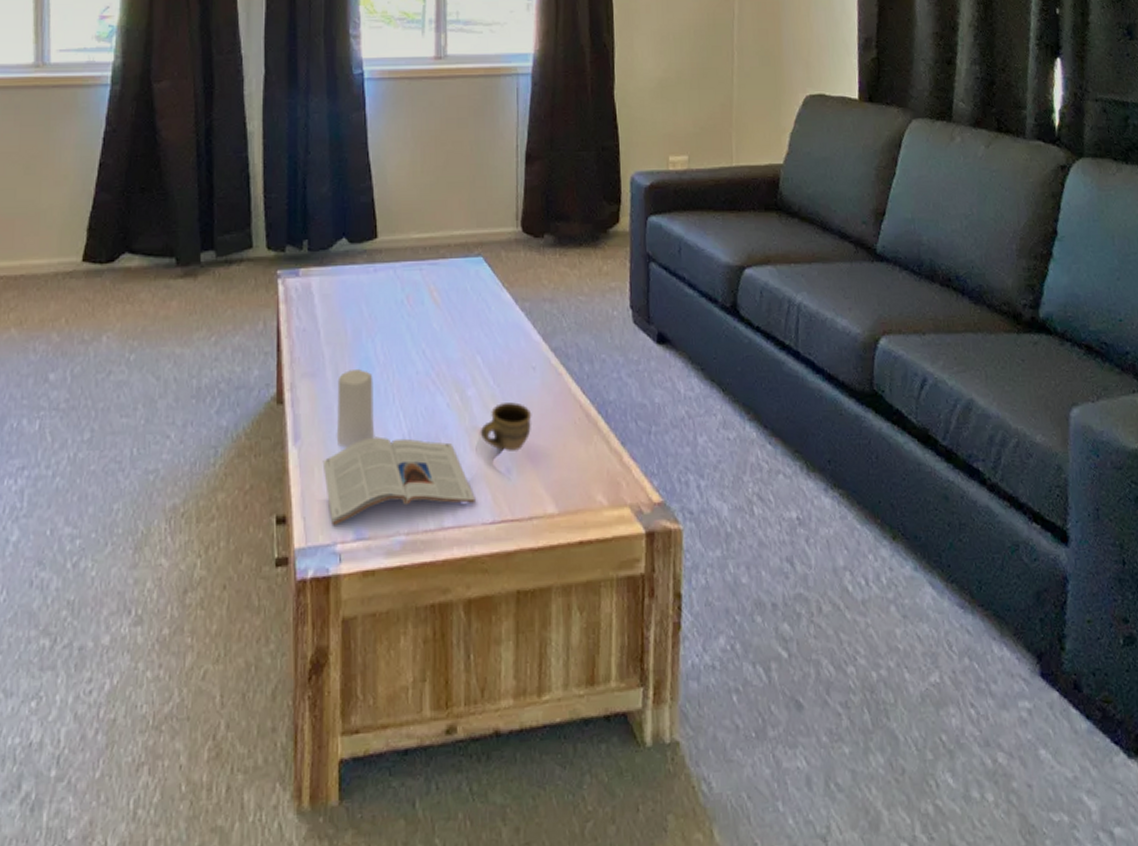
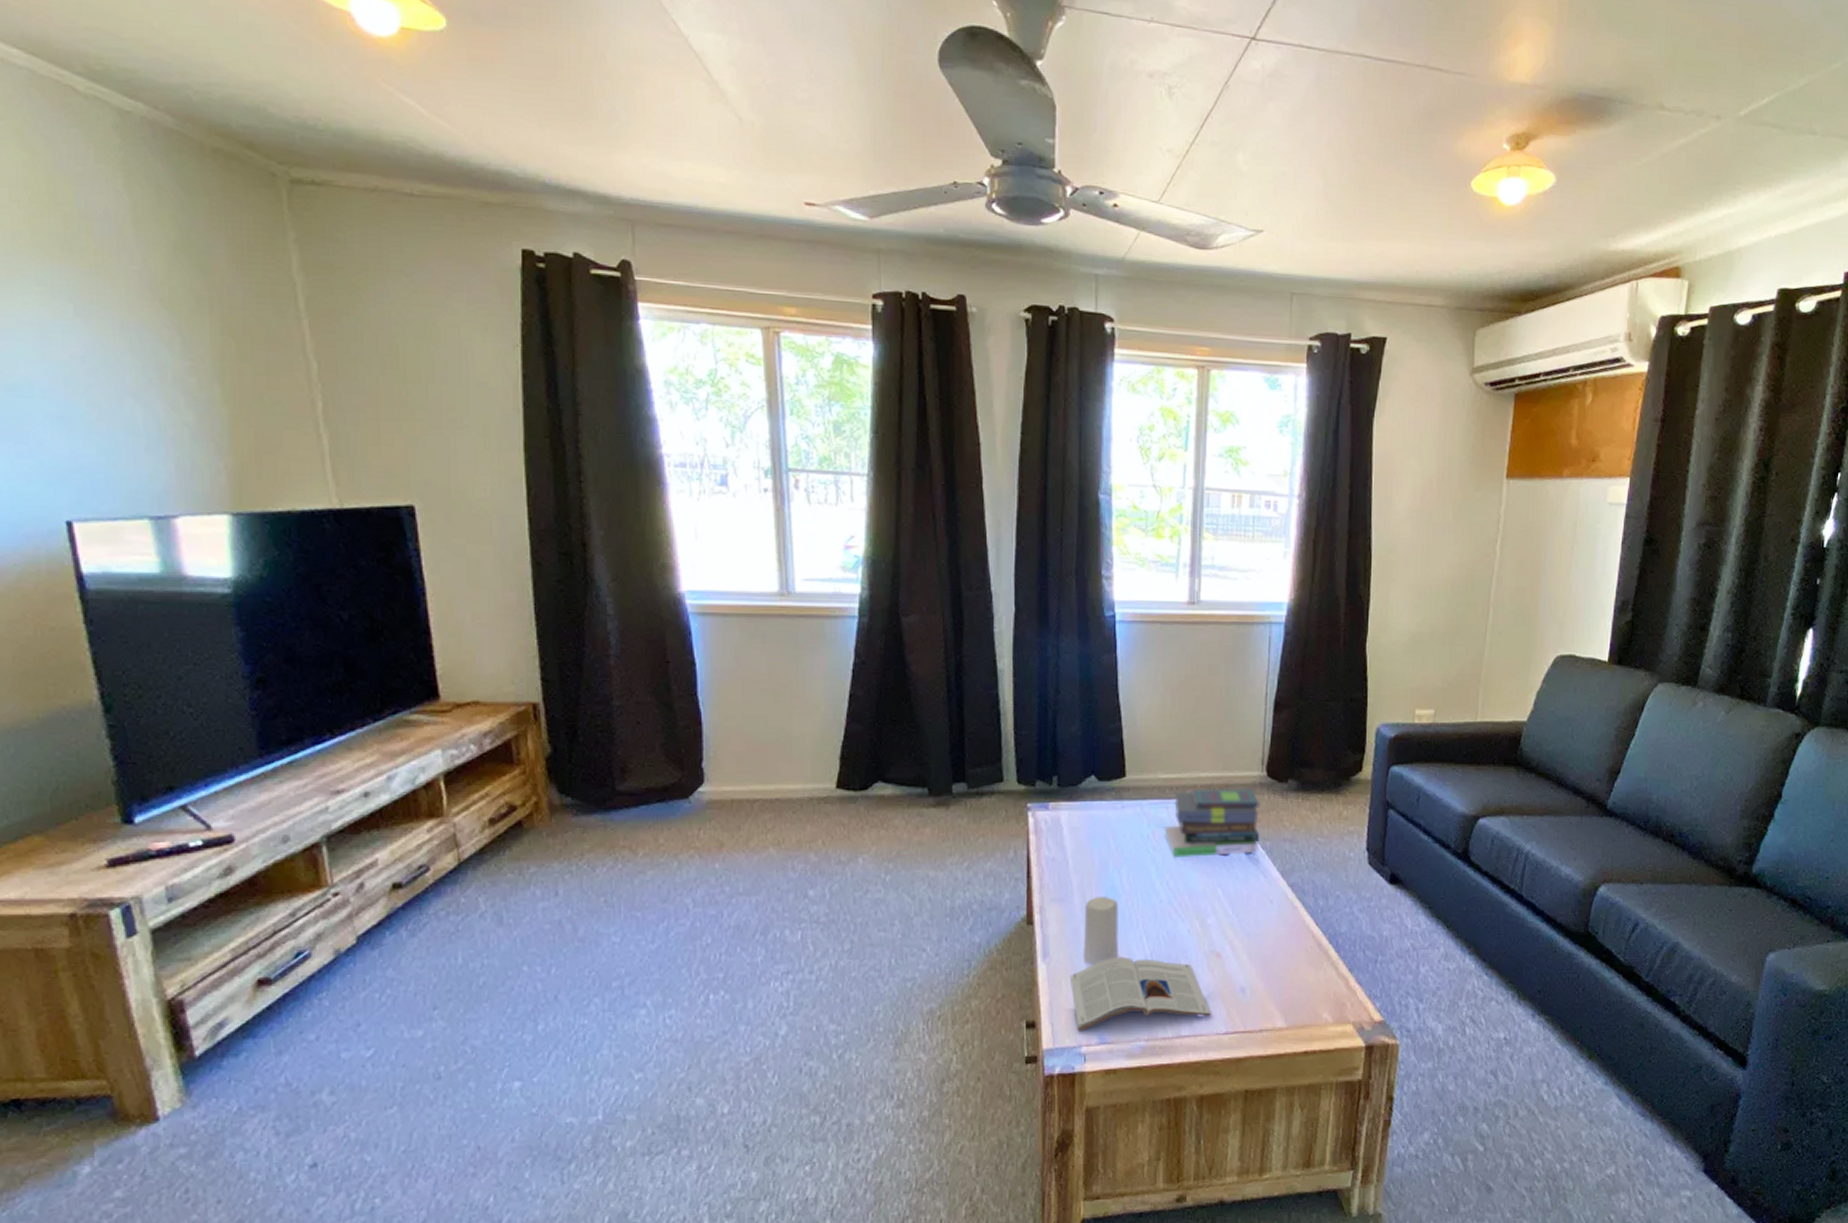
books: none [418,246,519,323] -> present [1164,789,1260,857]
cup: present [480,402,532,453] -> none [1217,931,1267,974]

